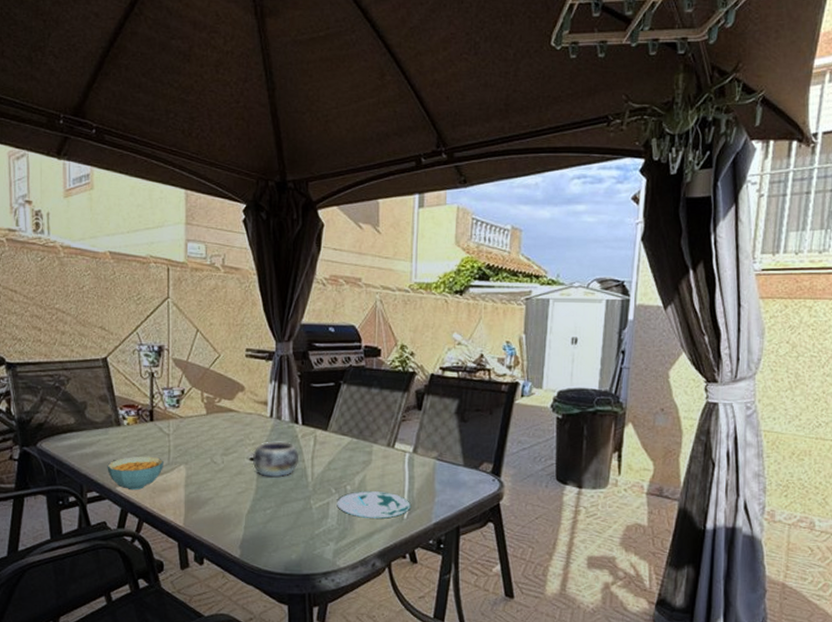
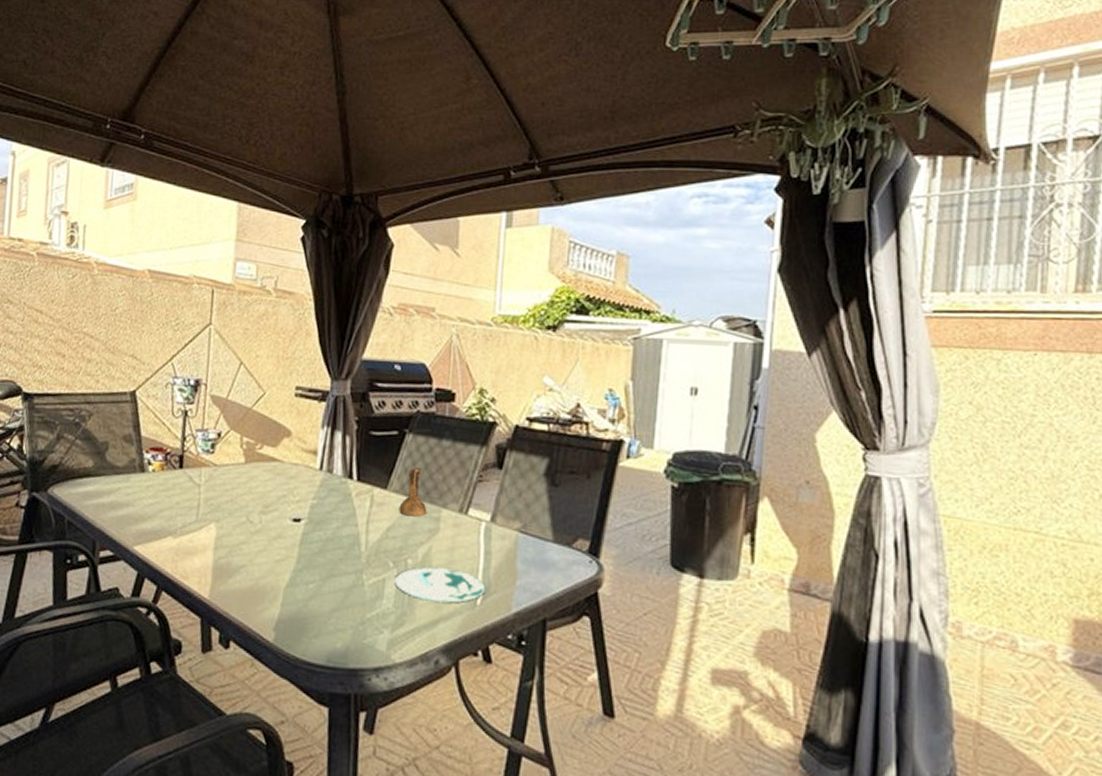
cereal bowl: present [107,456,163,491] -> none [125,510,191,551]
decorative bowl: present [252,441,300,478] -> none [295,498,352,545]
pitcher: none [338,411,361,452] -> present [399,466,427,517]

